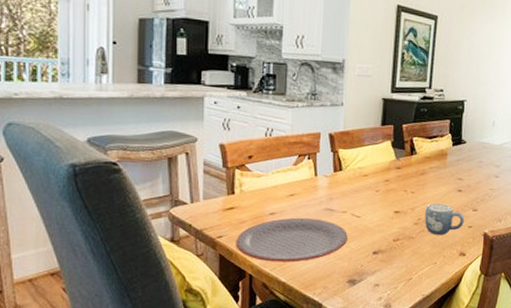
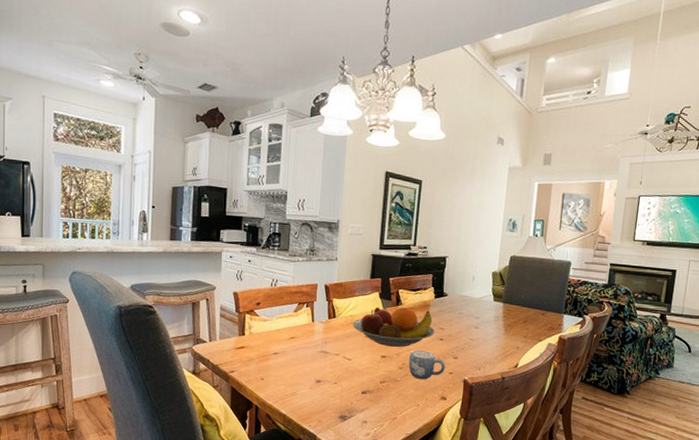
plate: present [235,217,348,263] -> none [245,357,340,397]
fruit bowl: none [362,157,453,201] -> present [353,307,435,347]

